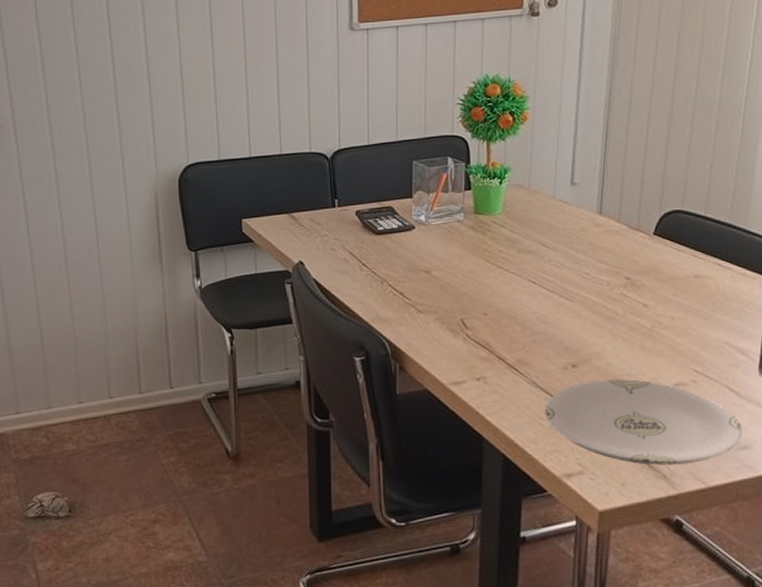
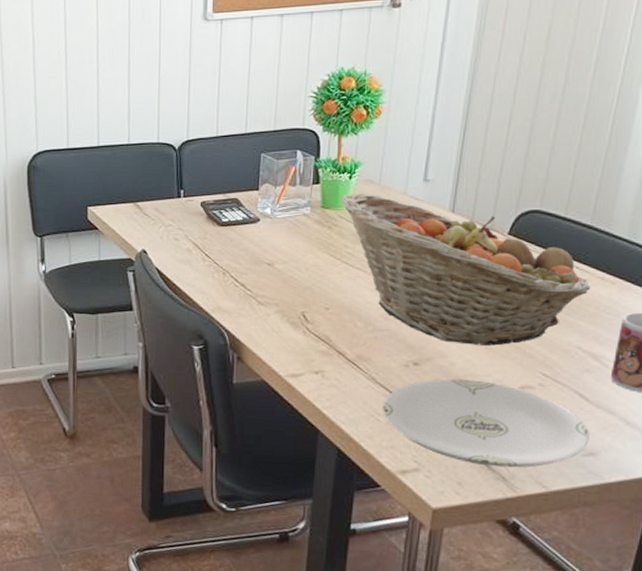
fruit basket: none [493,197,734,345] -> present [341,193,591,346]

